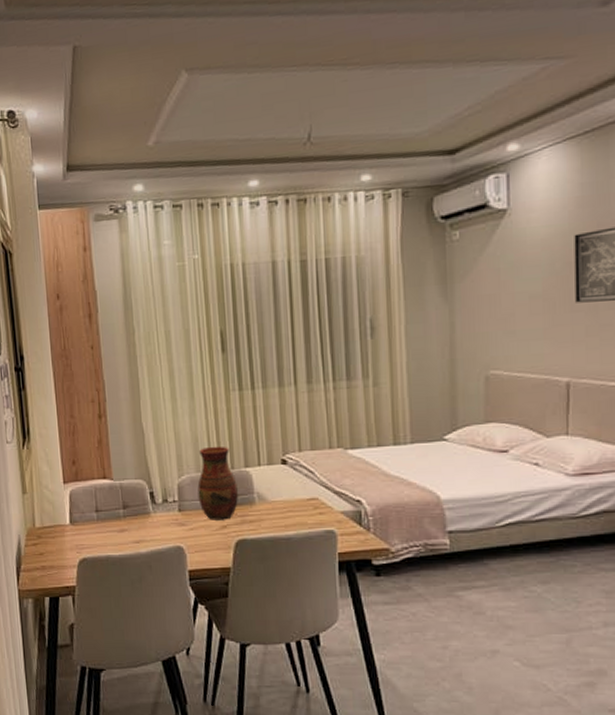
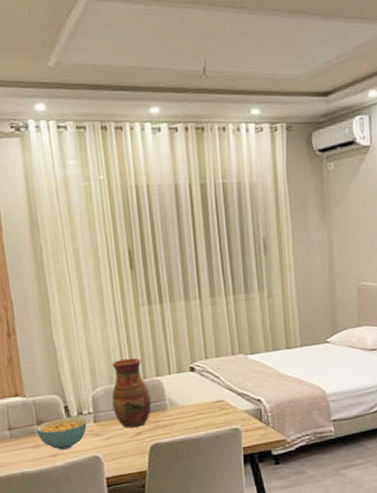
cereal bowl: none [122,503,172,537] -> present [37,417,87,450]

